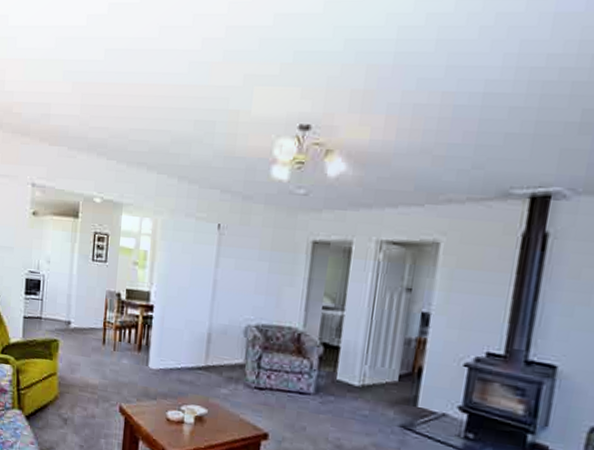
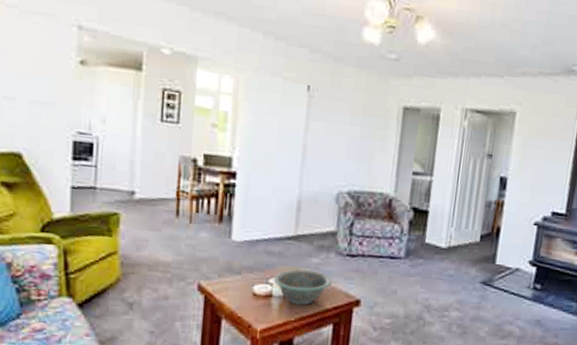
decorative bowl: none [184,398,240,434] -> present [273,269,332,306]

